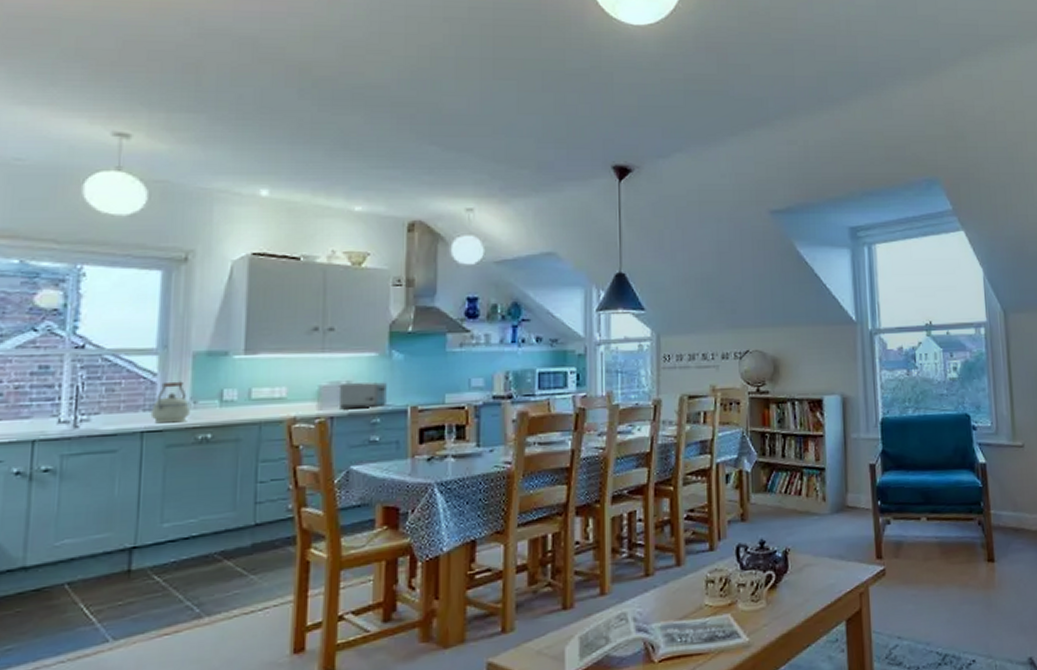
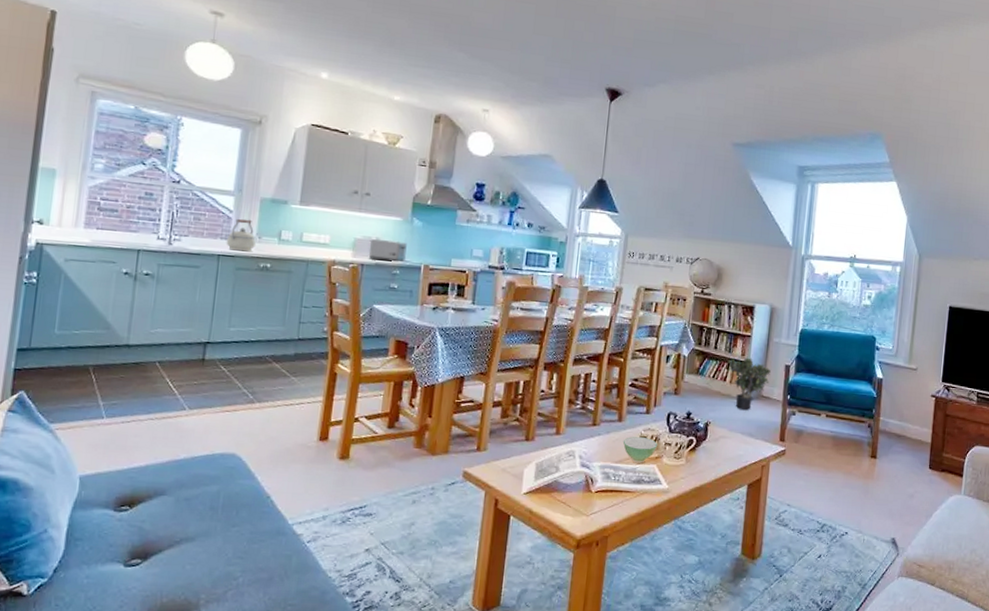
bowl: none [685,581,730,616] -> present [622,437,658,464]
potted plant: none [800,462,854,529] -> present [727,357,771,411]

